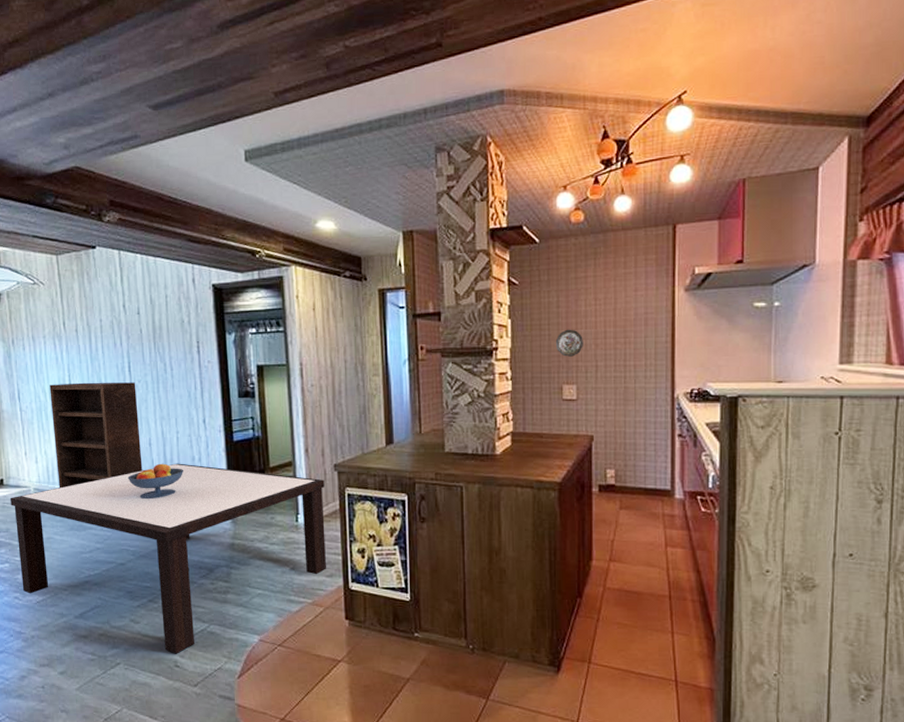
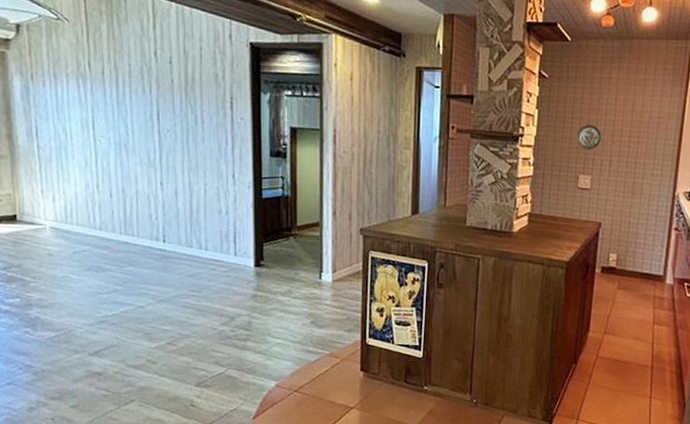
dining table: present [10,463,327,654] -> none [24,214,350,394]
bookshelf: present [50,382,143,489] -> none [71,124,167,229]
fruit bowl: present [127,463,184,500] -> none [151,213,210,247]

